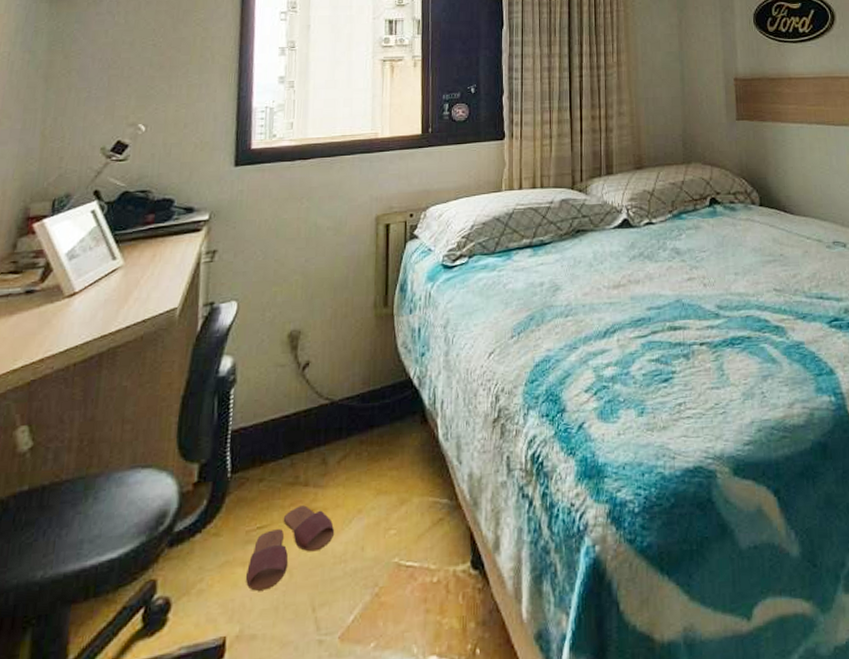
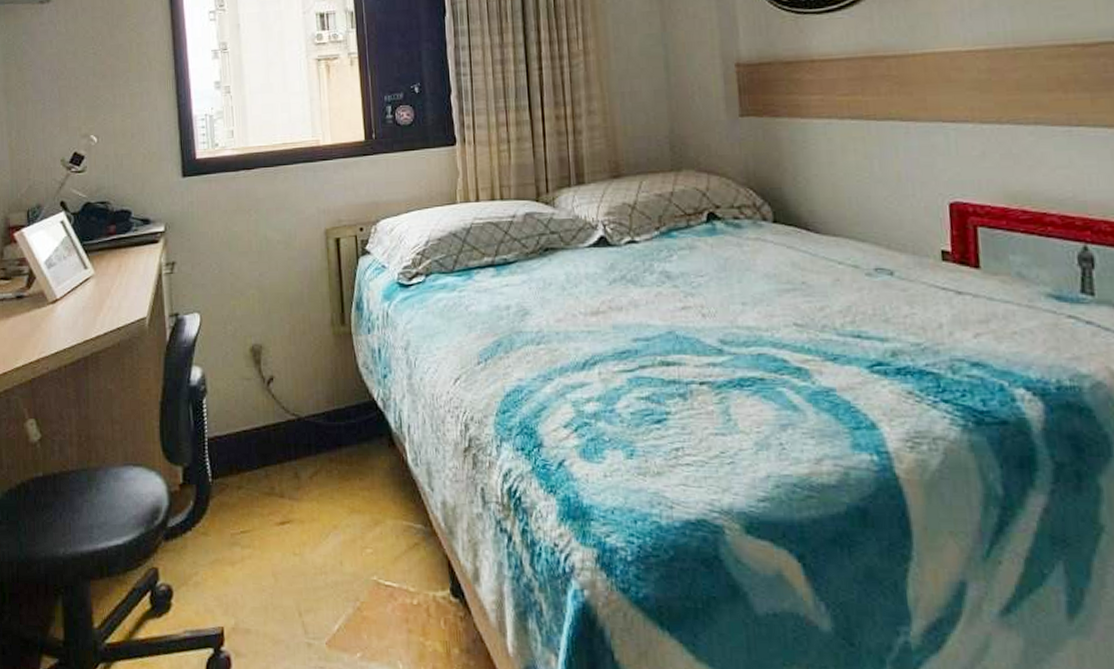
slippers: present [246,505,334,591] -> none [236,515,312,590]

